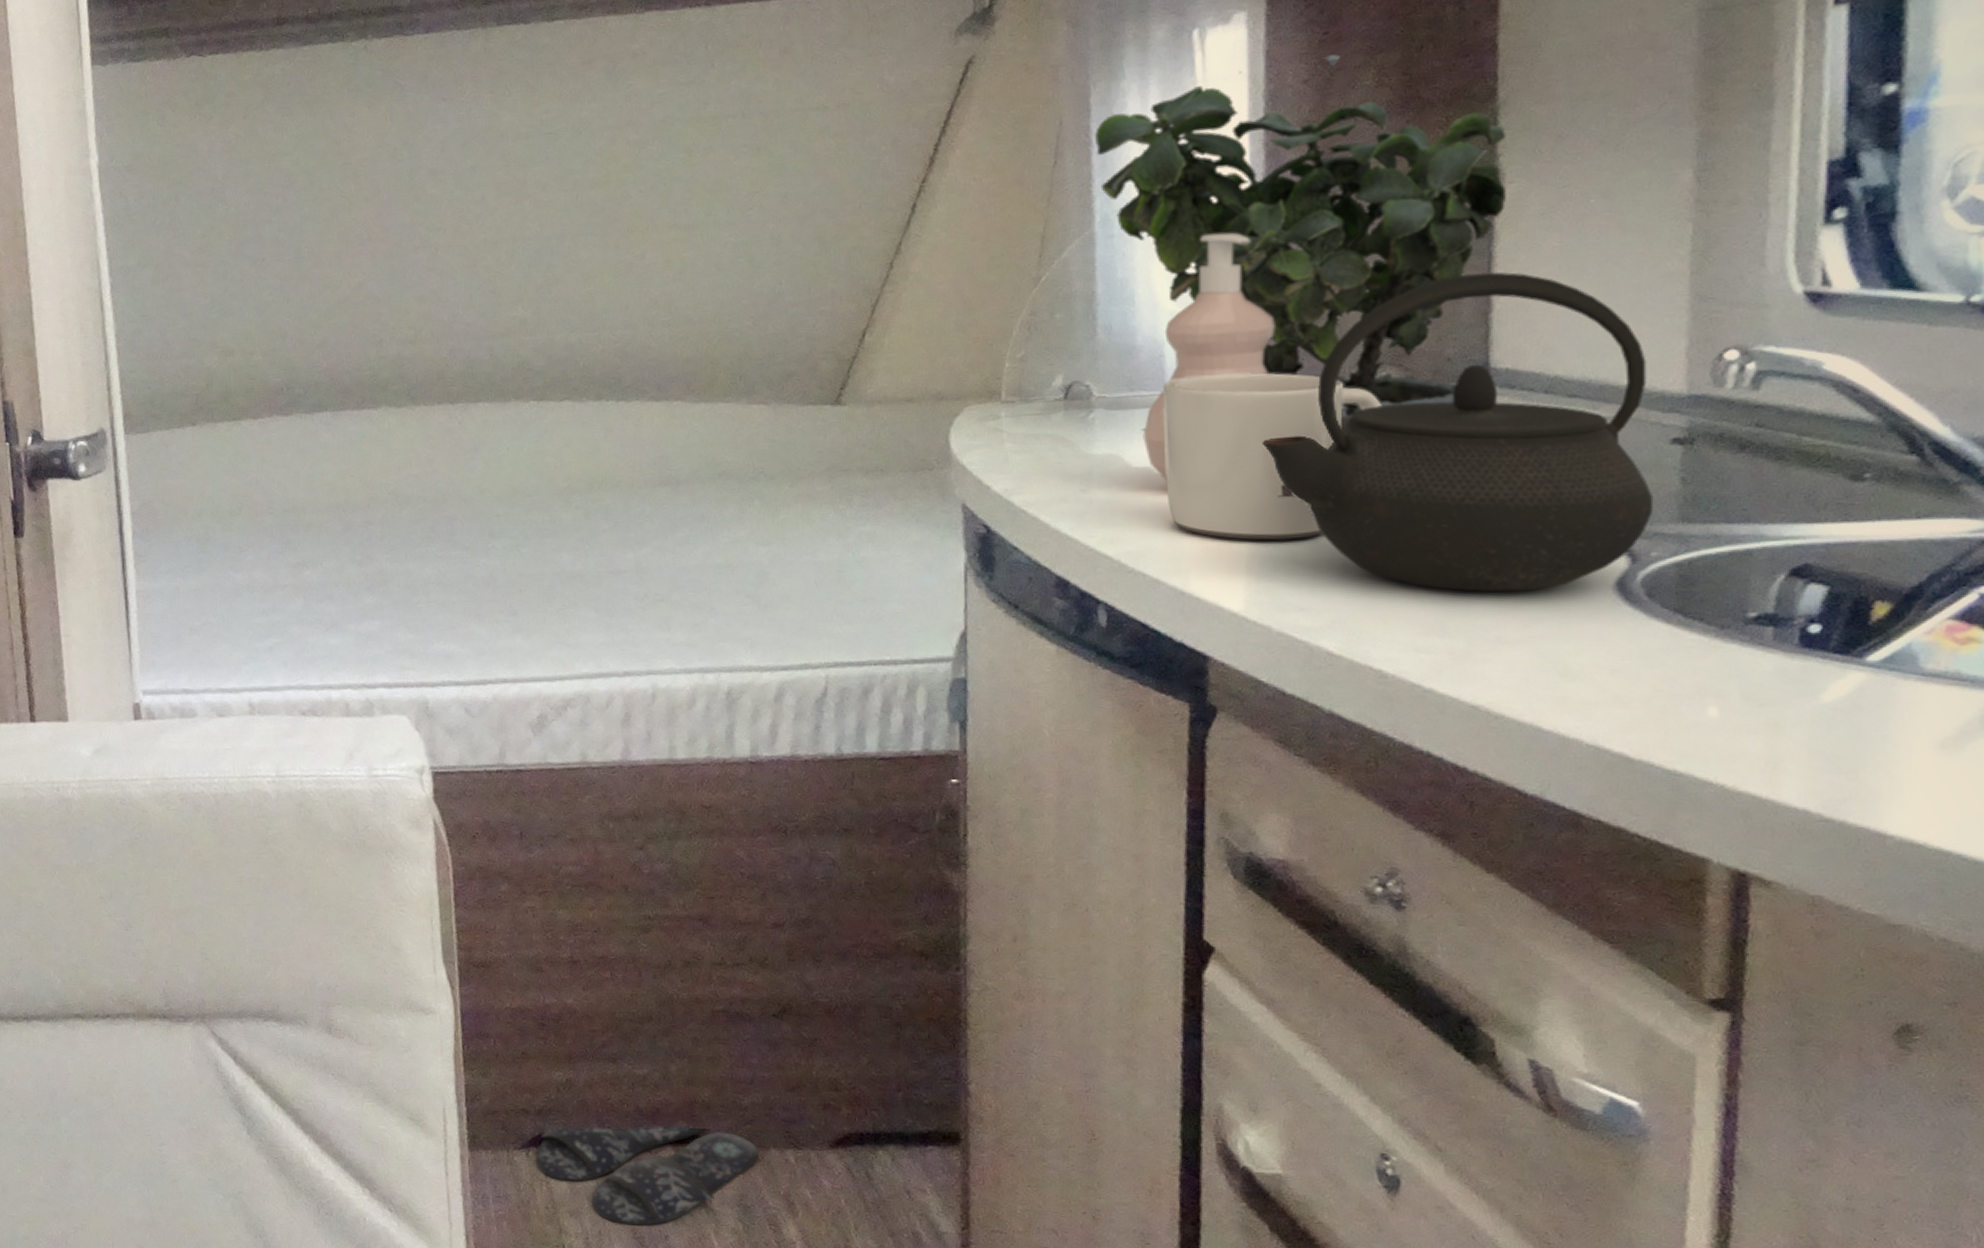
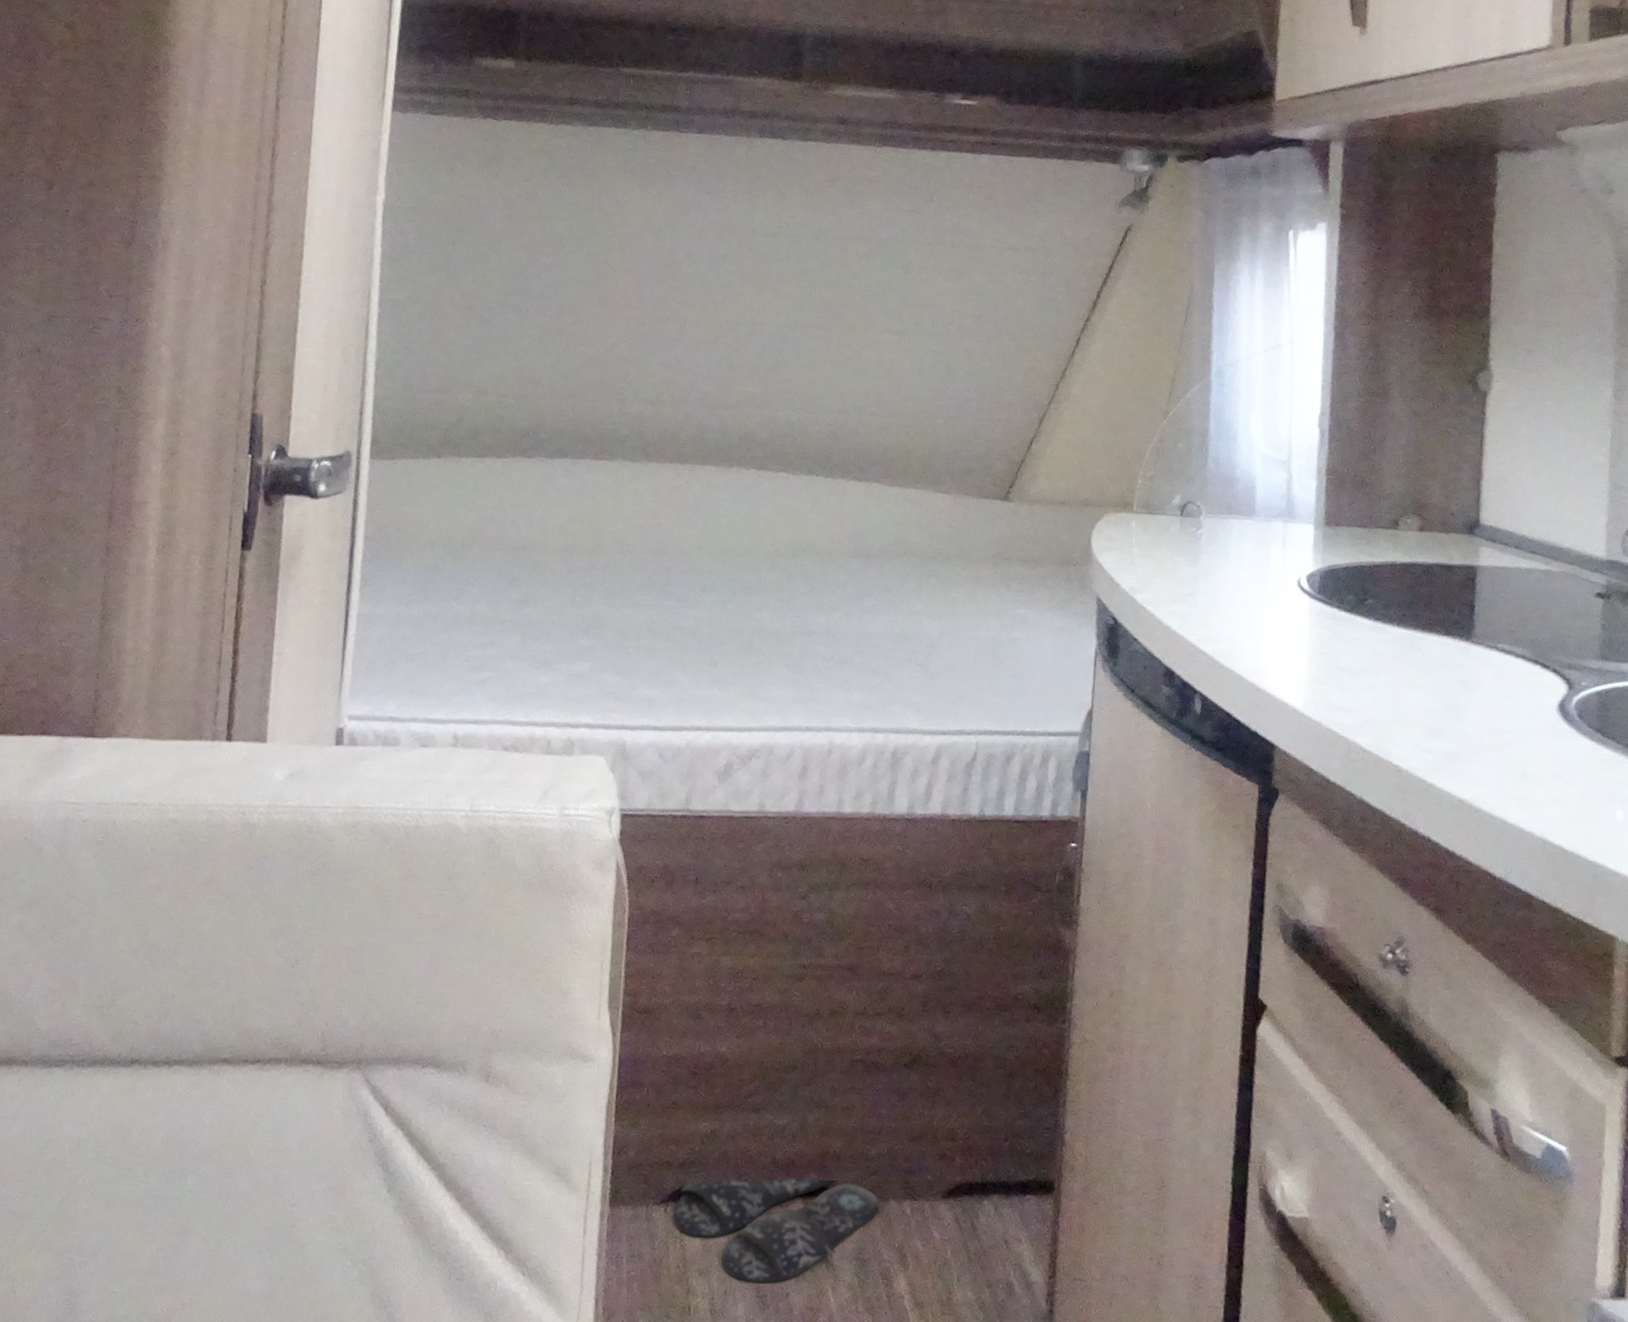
potted plant: present [1095,53,1506,432] -> none [1216,264,1495,563]
soap bottle: present [1142,232,1275,481] -> none [1236,393,1335,592]
mug: present [1163,372,1382,540] -> none [1251,506,1406,650]
kettle: present [1261,271,1654,592] -> none [1321,448,1584,707]

